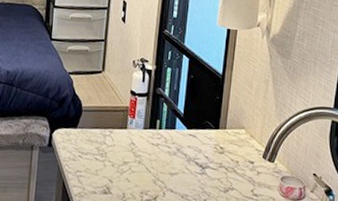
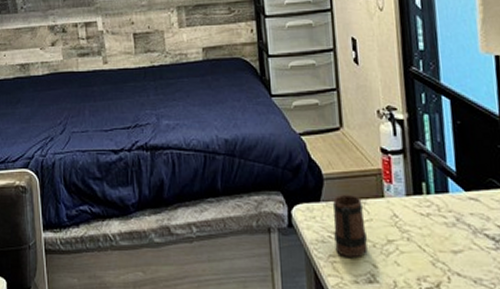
mug: none [82,124,109,174] -> present [333,195,368,257]

